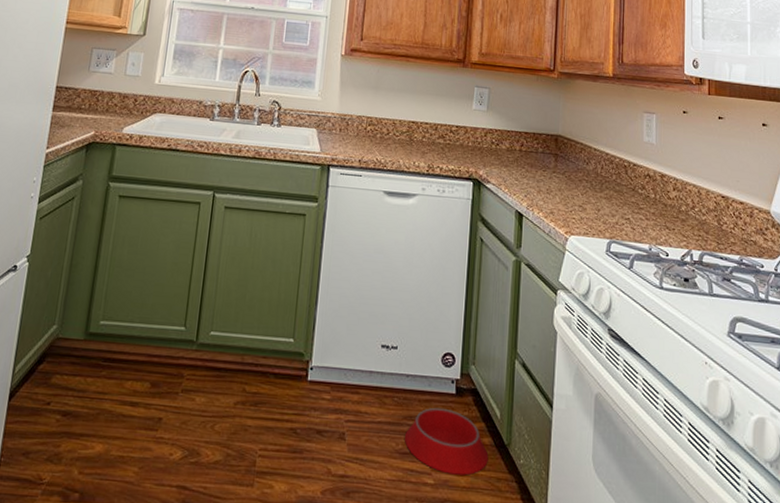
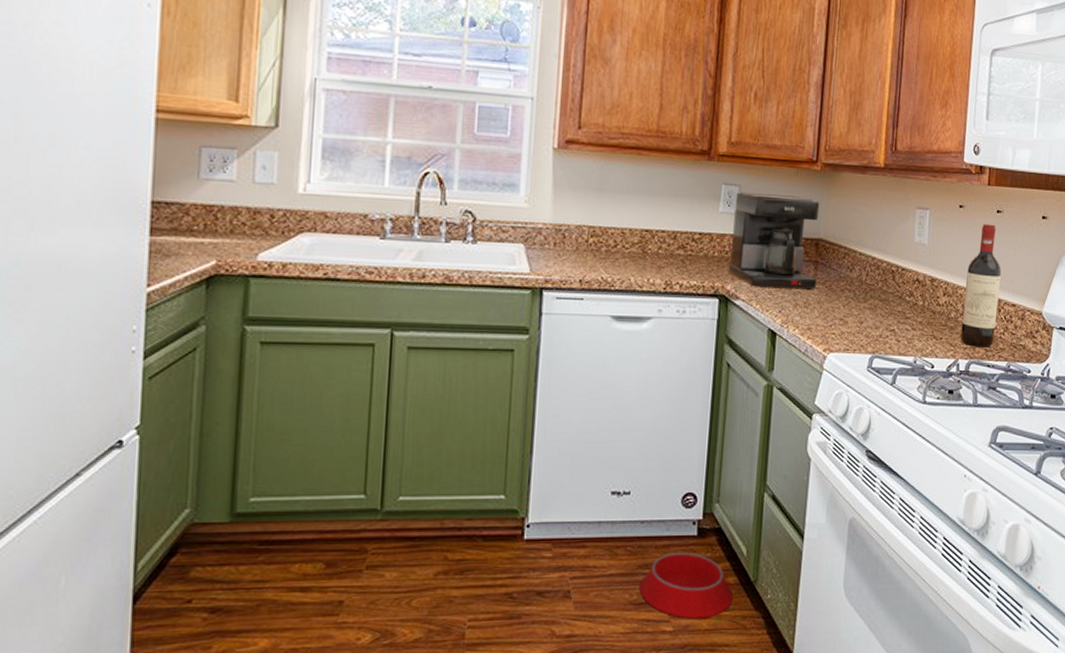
coffee maker: none [481,94,558,178] -> present [729,192,820,289]
wine bottle: none [692,128,728,241] -> present [960,223,1002,348]

